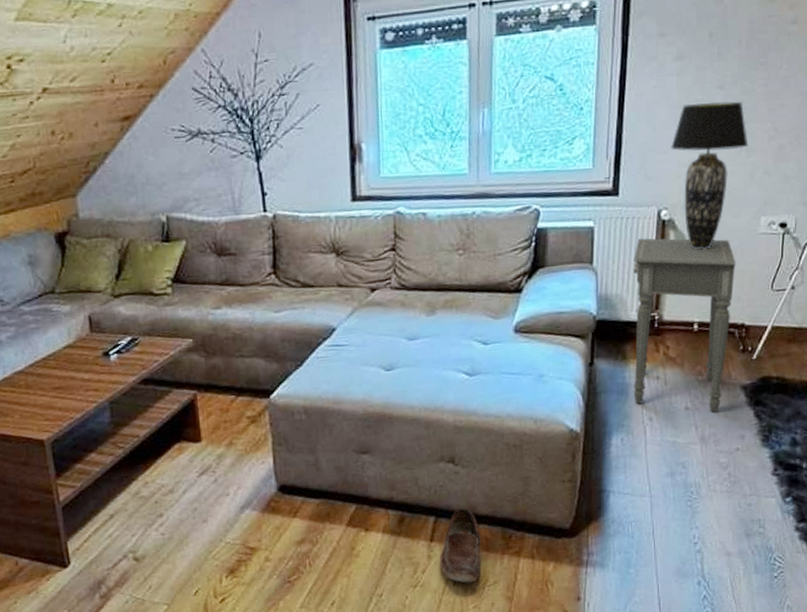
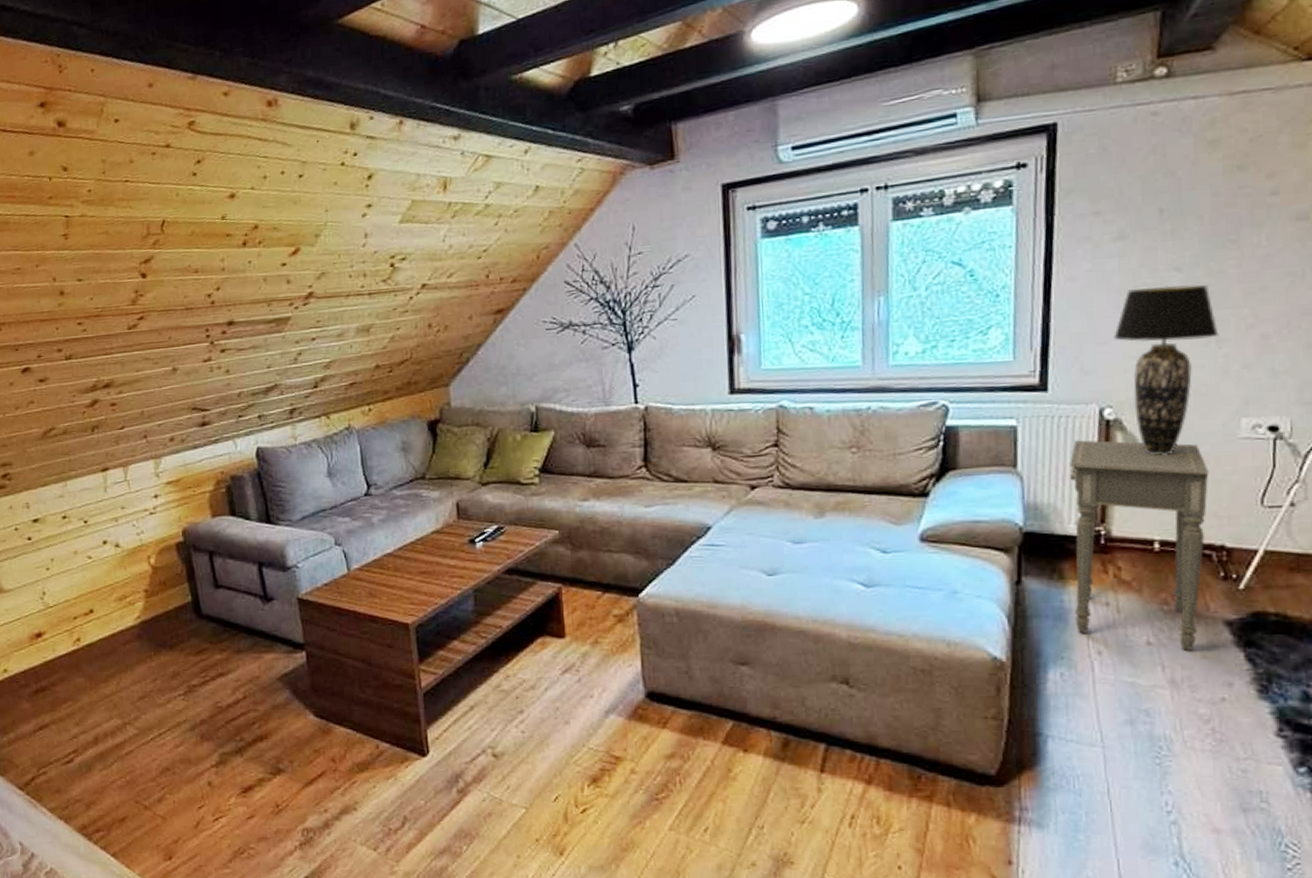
shoe: present [440,508,481,583] -> none [832,737,883,826]

